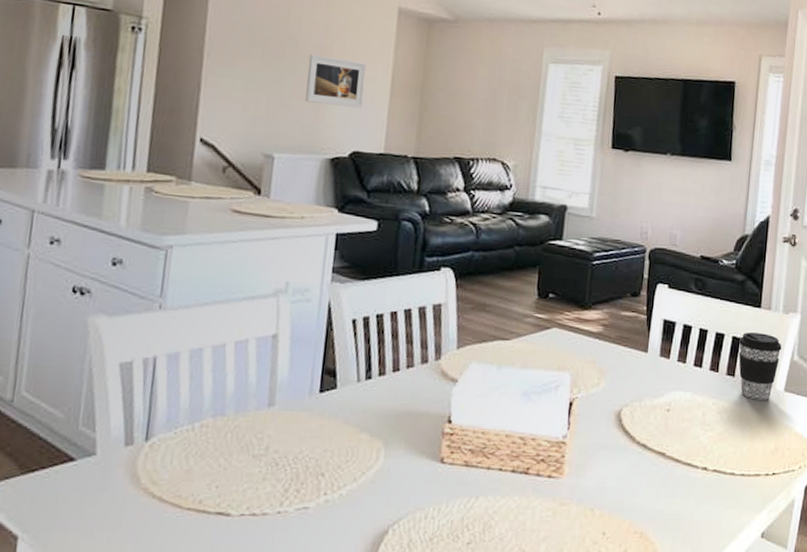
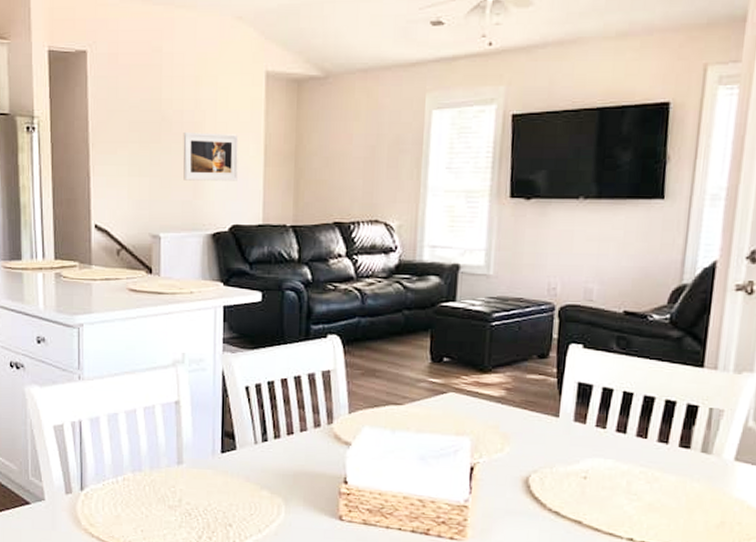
coffee cup: present [738,332,782,400] -> none [673,395,732,470]

